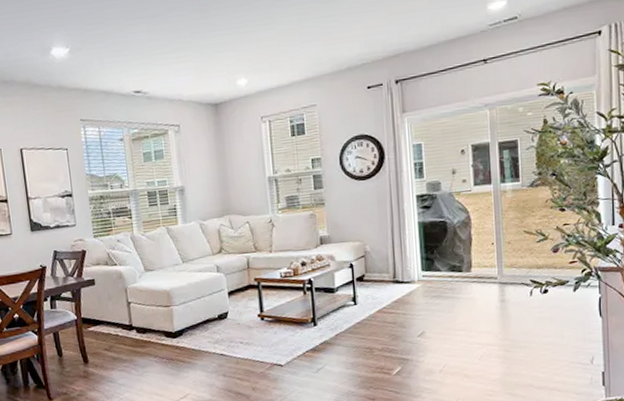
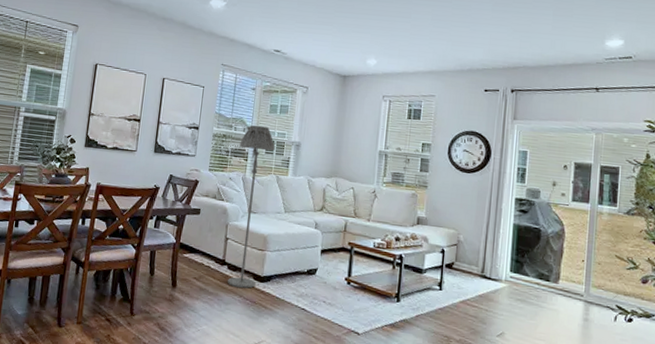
floor lamp: none [119,178,168,349] -> present [227,125,275,289]

